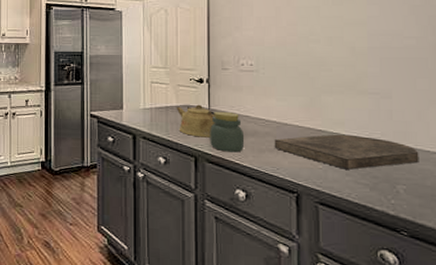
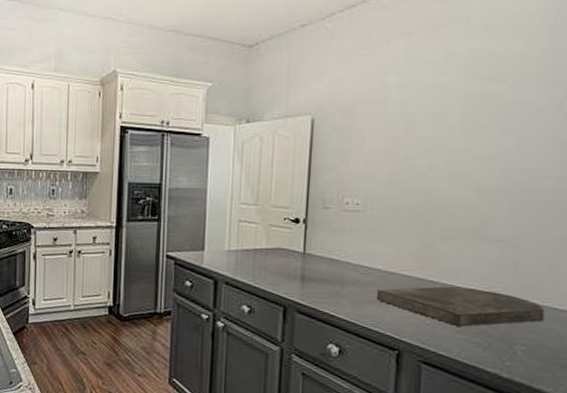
kettle: present [176,104,215,138] -> none [266,247,311,286]
jar: present [210,111,245,153] -> none [302,256,343,303]

